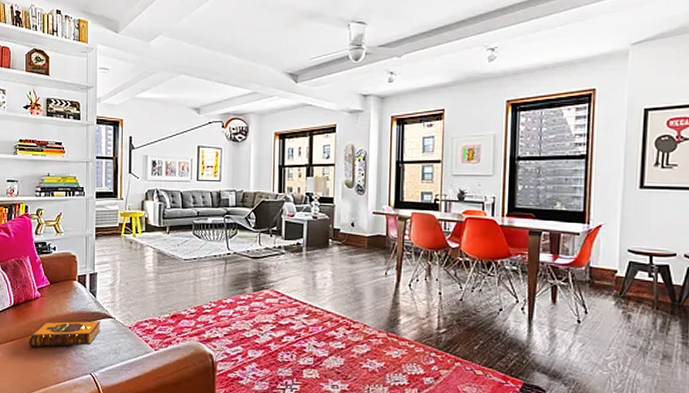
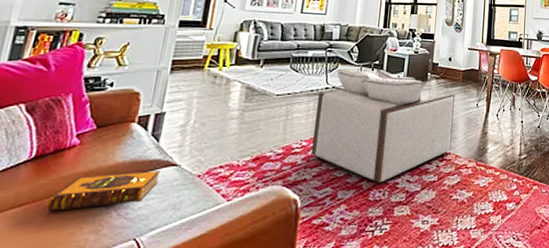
armchair: none [220,236,360,346] -> present [310,70,455,183]

